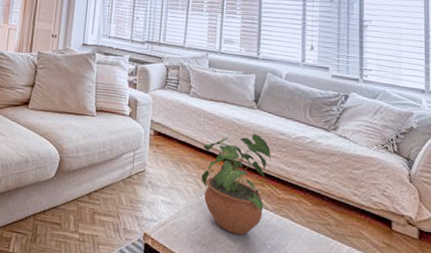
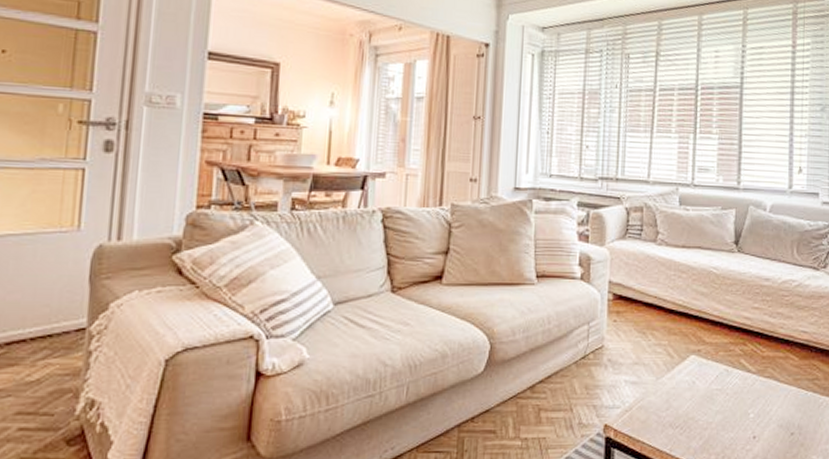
potted plant: present [201,134,271,235] -> none [672,283,754,407]

